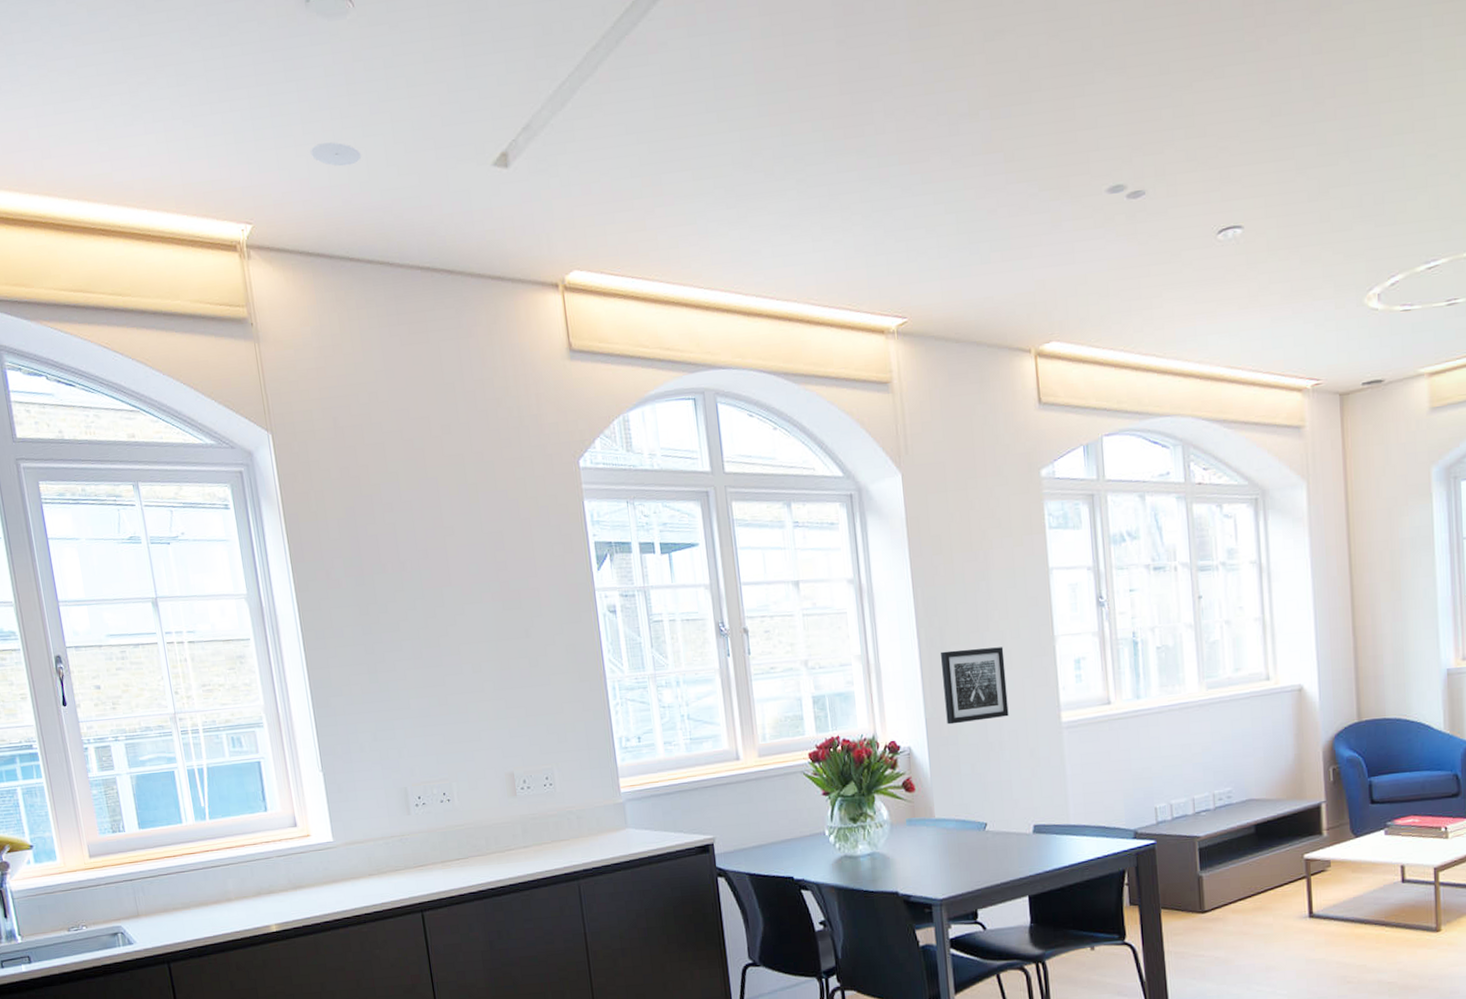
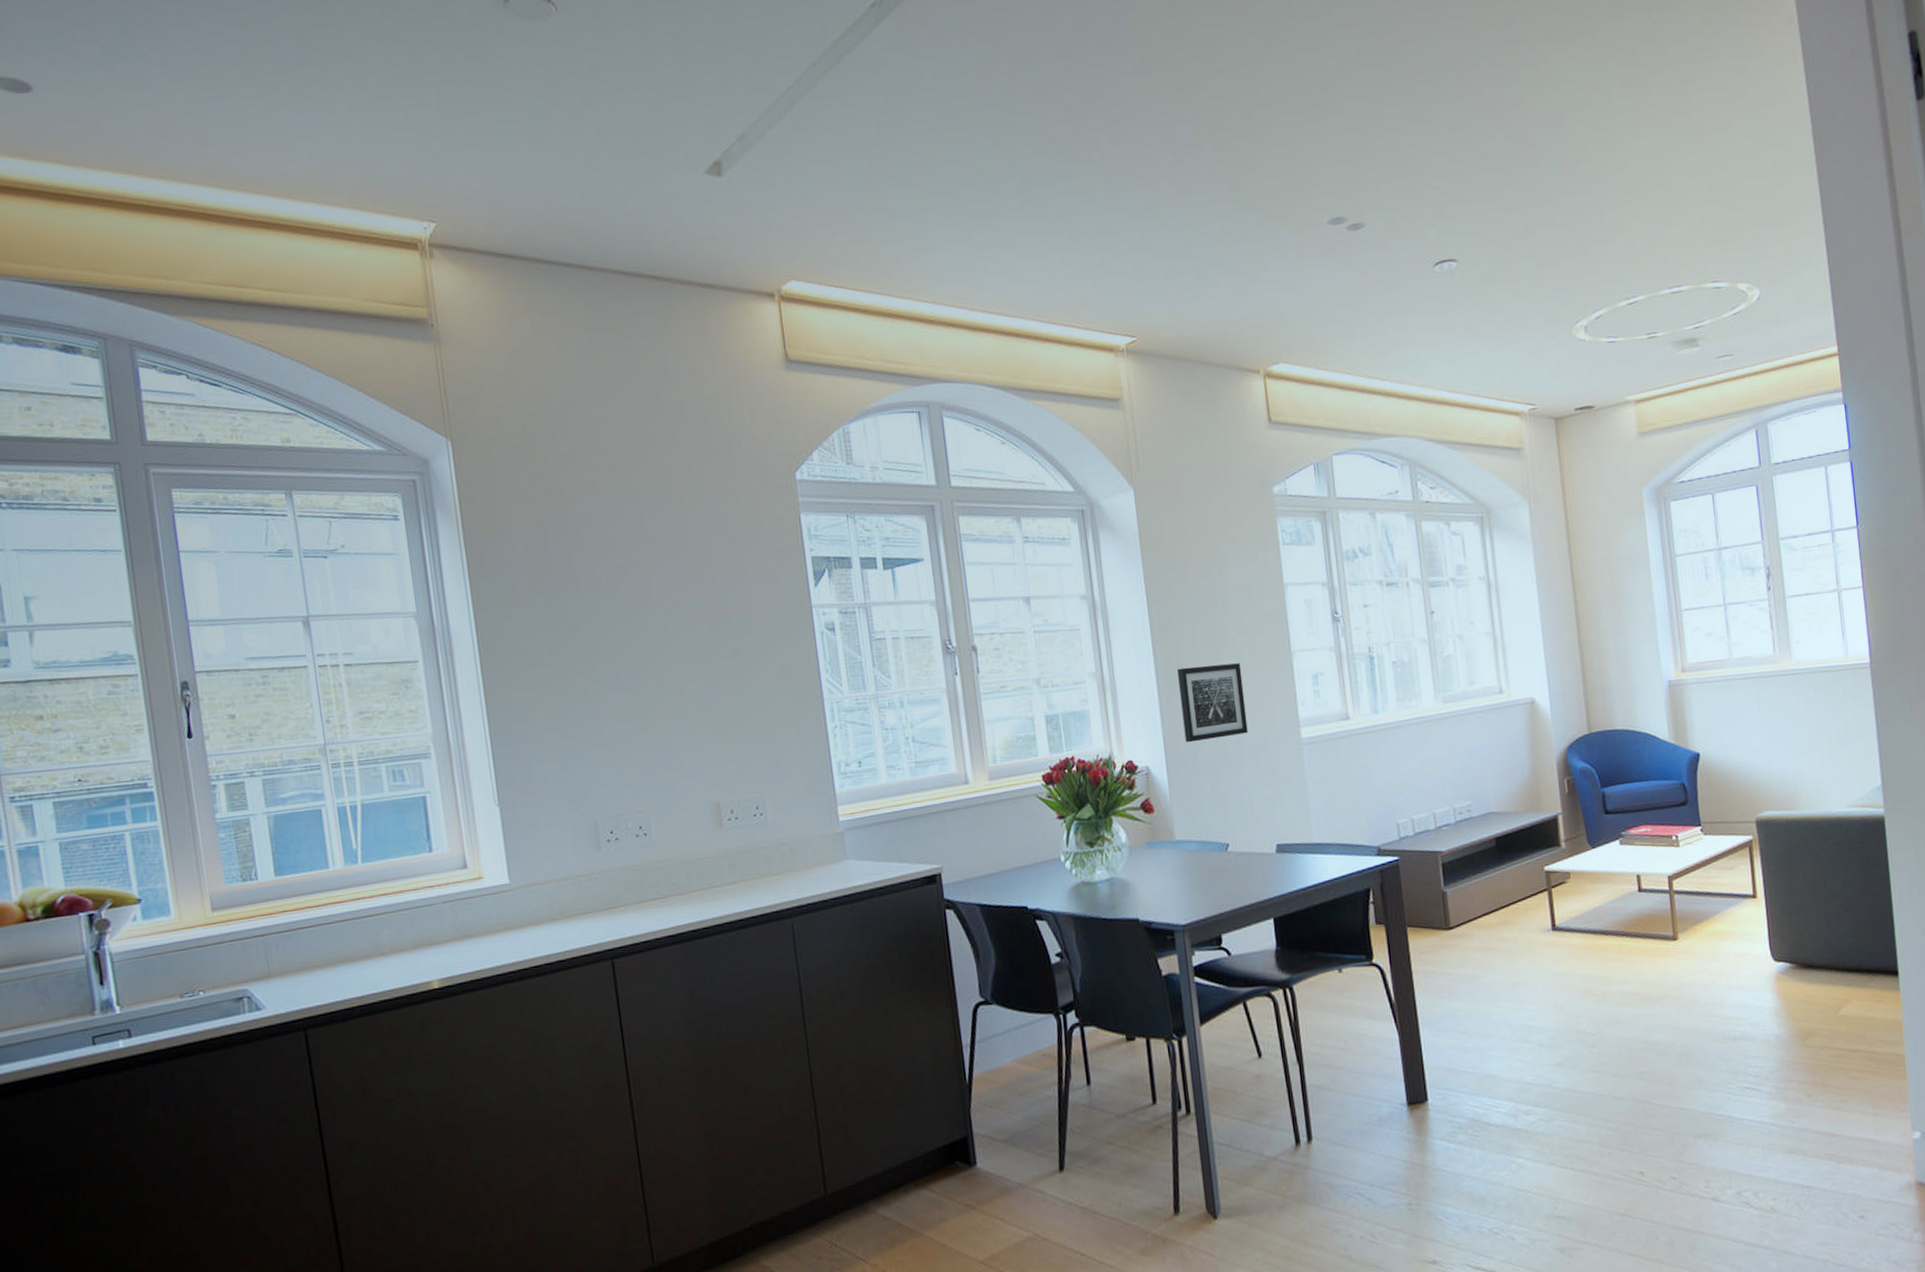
smoke detector: present [310,142,362,167] -> none [504,143,562,168]

